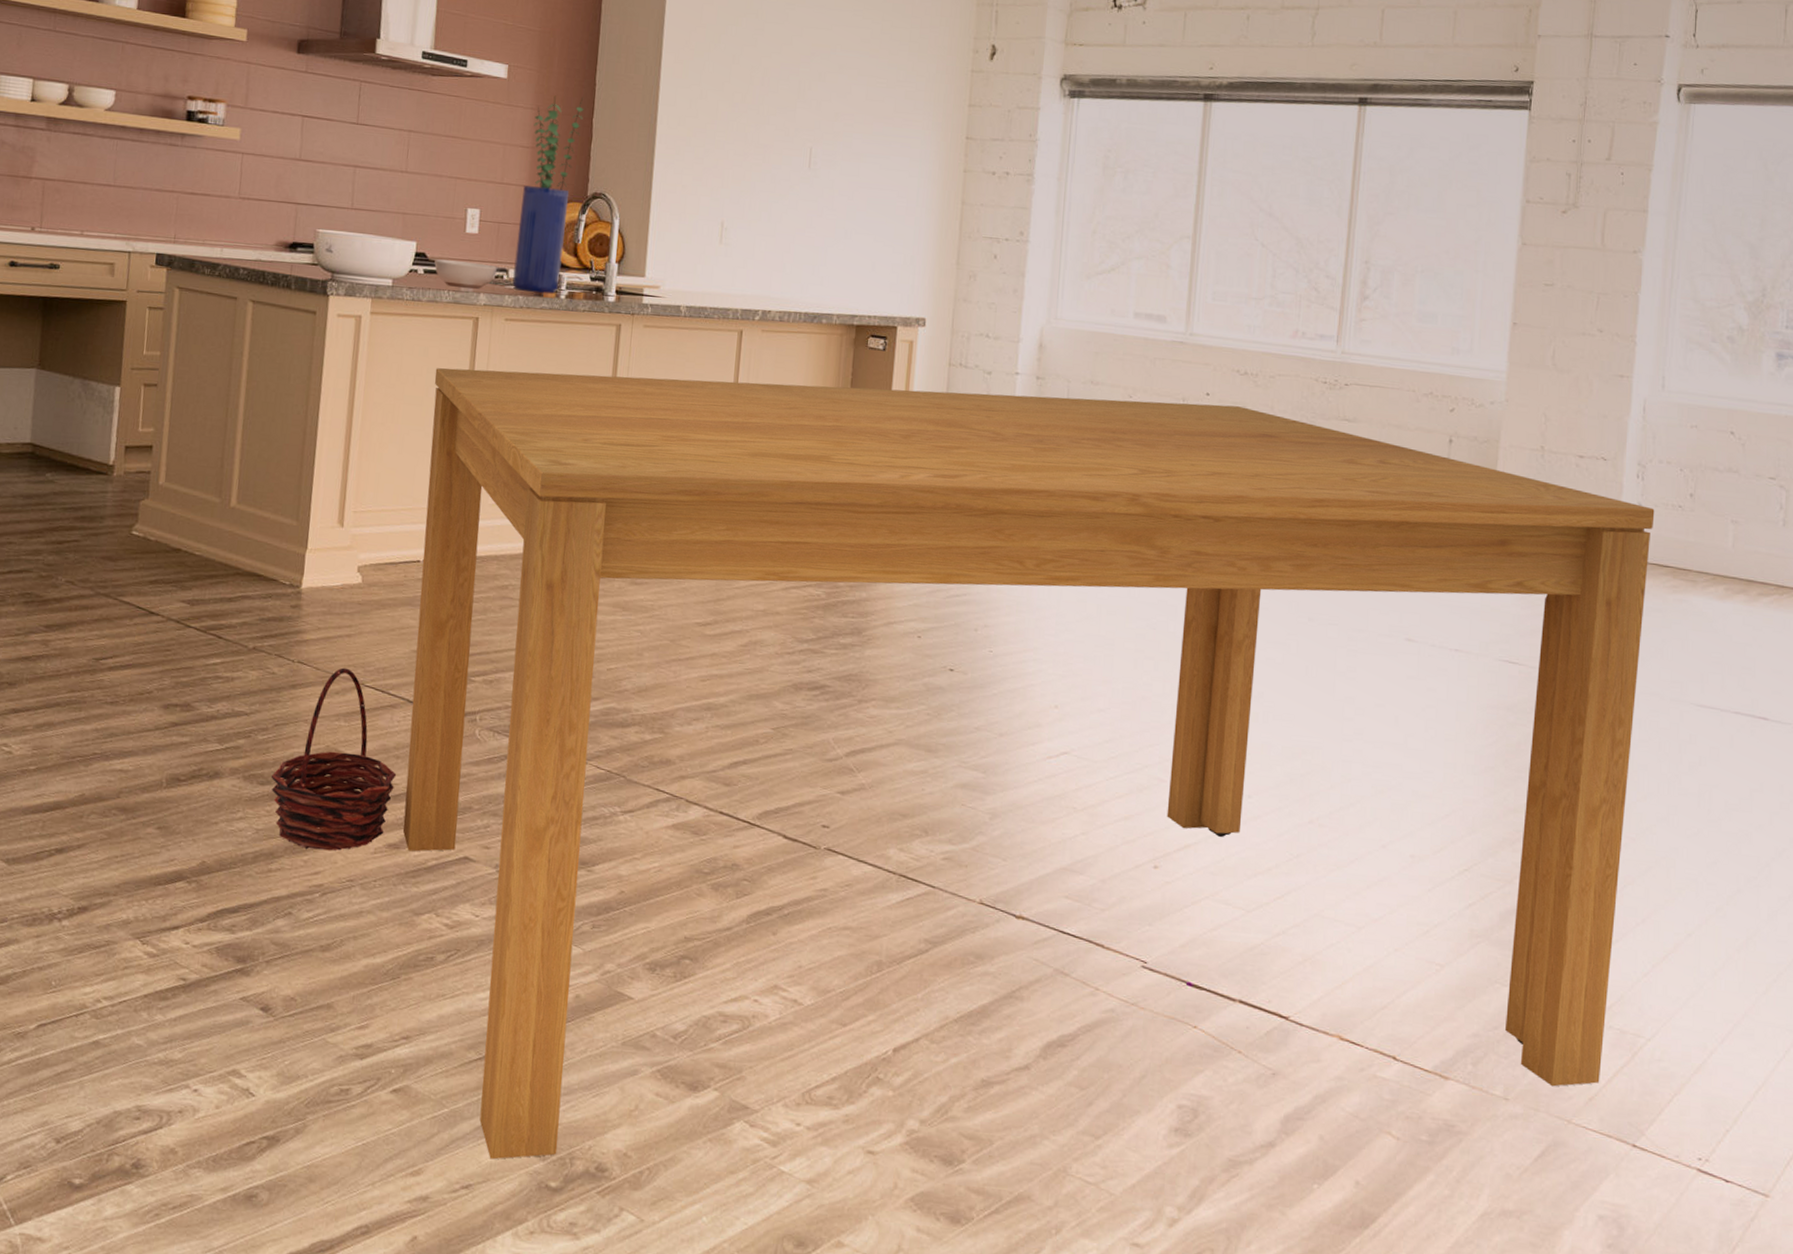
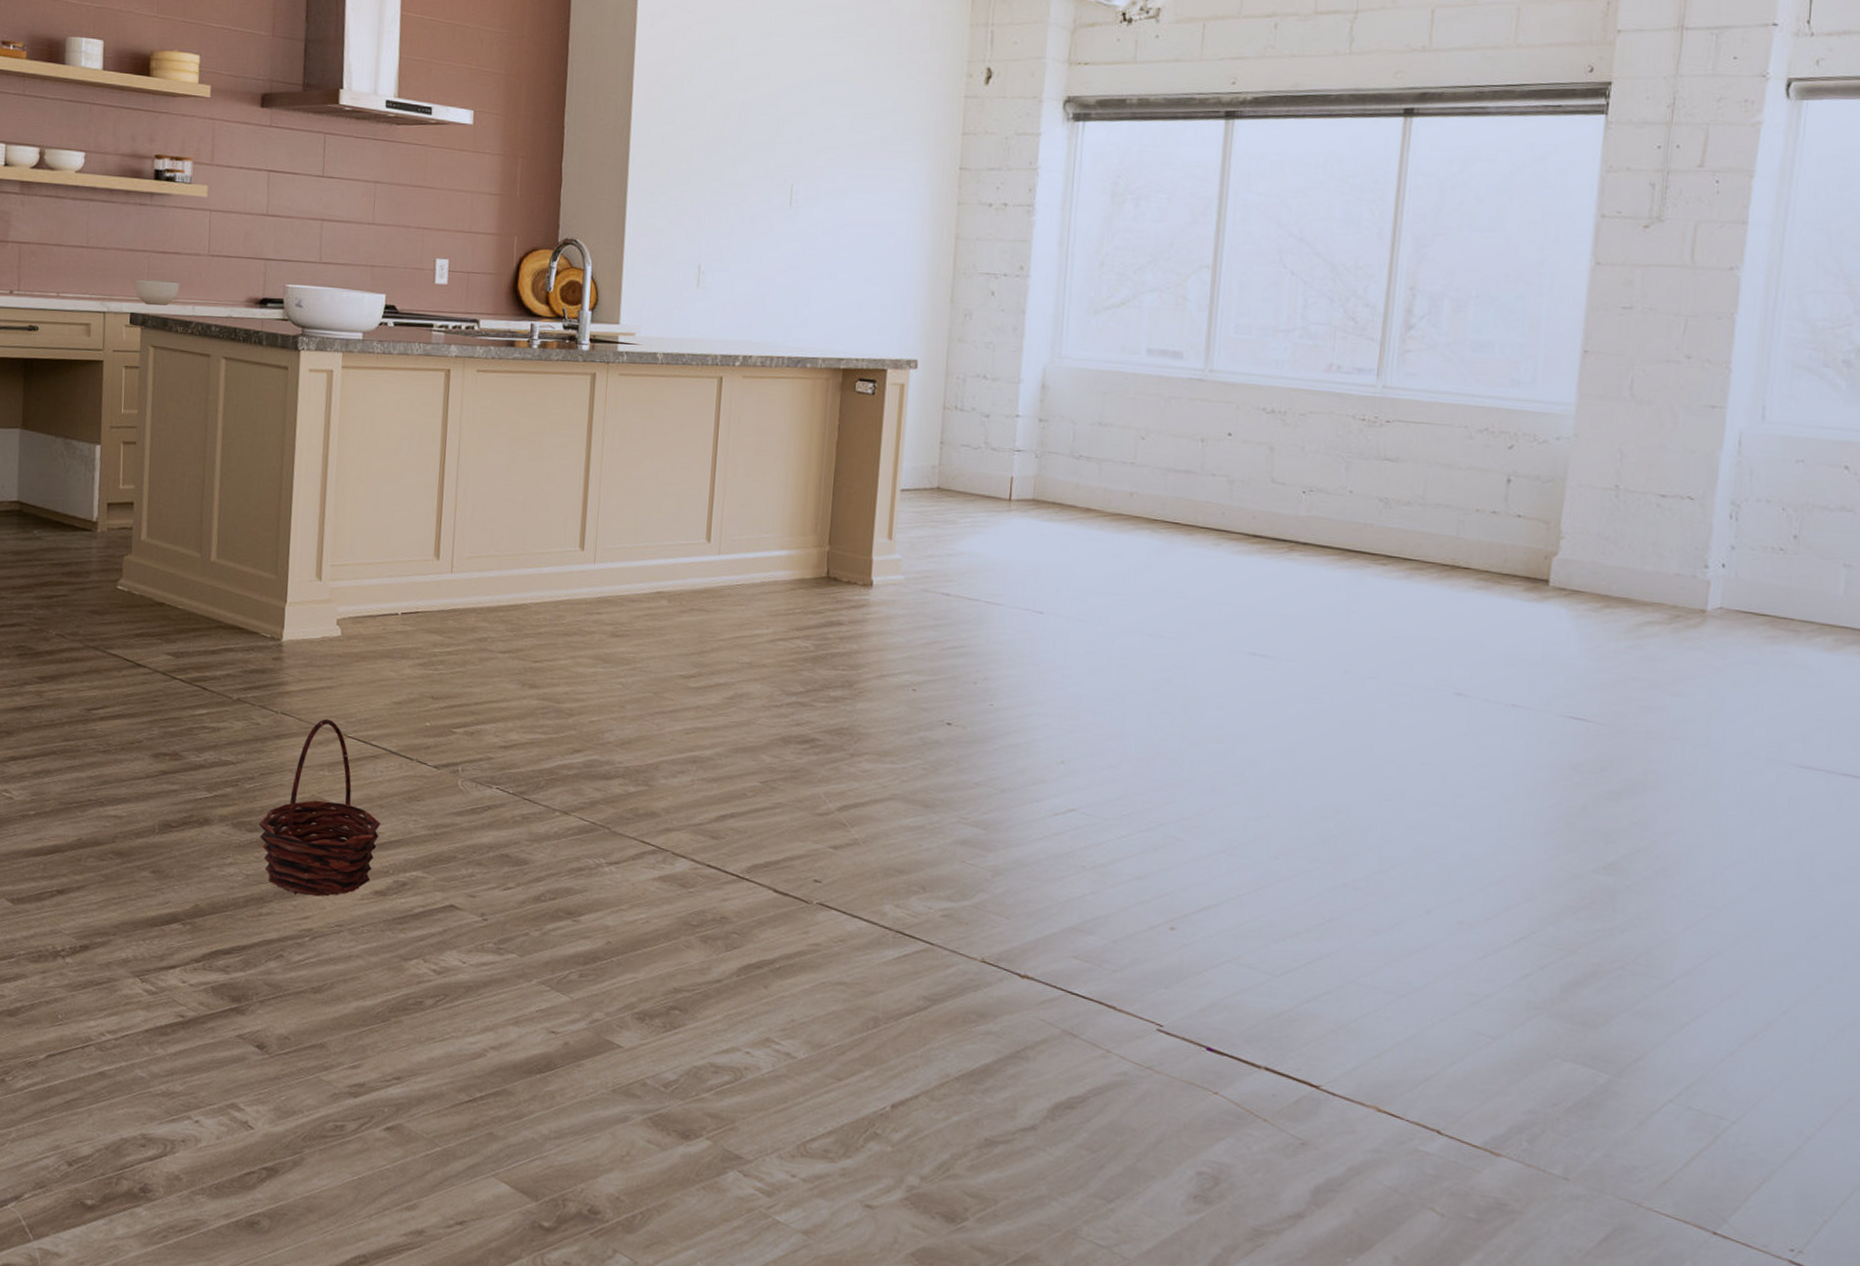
bowl: none [161,220,209,248] -> present [134,279,180,306]
dining table: present [402,368,1655,1160] -> none [388,421,1751,1198]
bowl: present [434,259,498,290] -> none [404,311,469,342]
vase: present [512,95,584,295] -> none [483,140,553,345]

